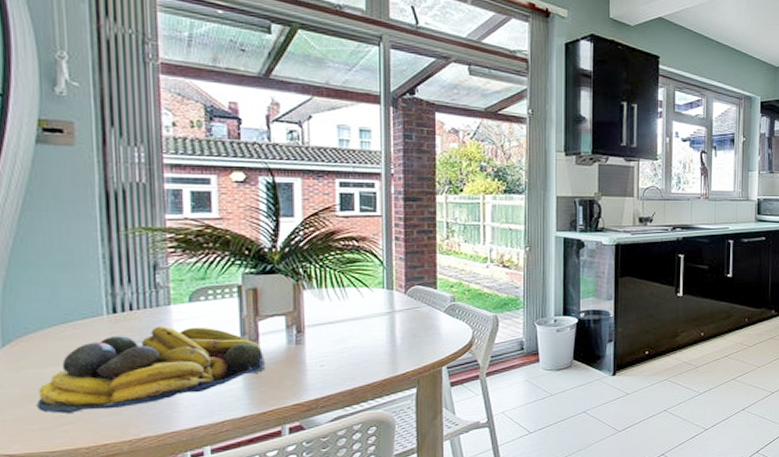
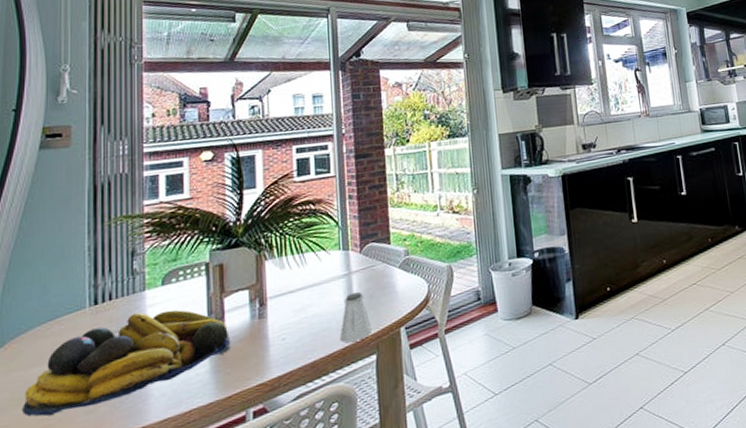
saltshaker: none [380,330,413,374] -> present [339,292,372,342]

